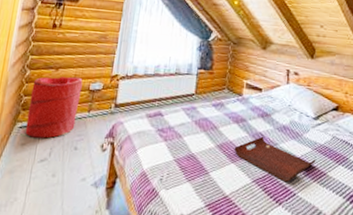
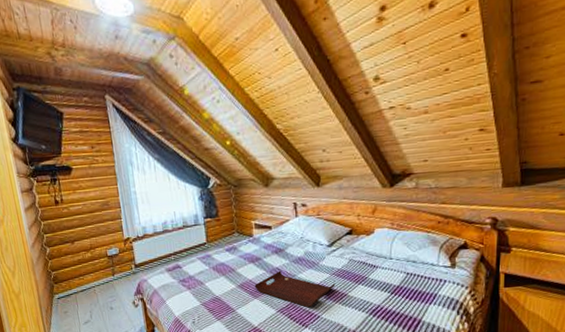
laundry hamper: present [25,76,83,139] -> none [55,246,105,305]

